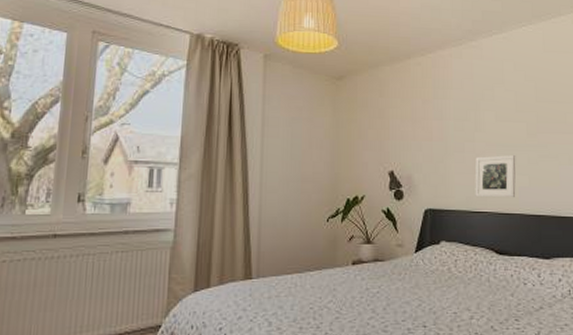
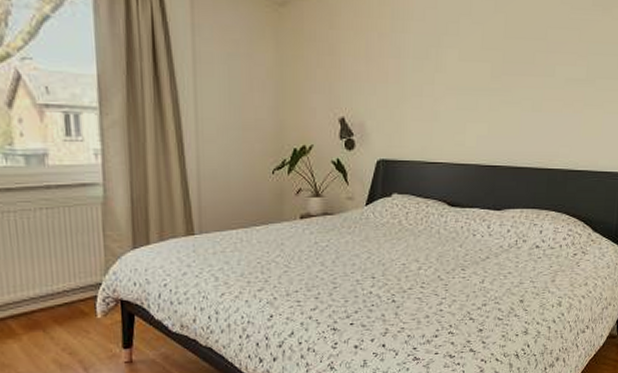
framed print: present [475,155,516,198] -> none [431,100,477,148]

